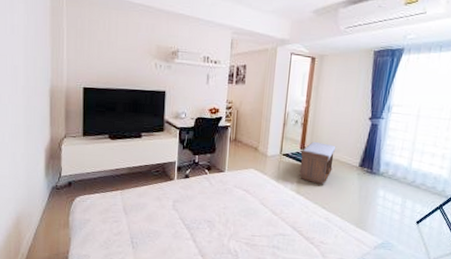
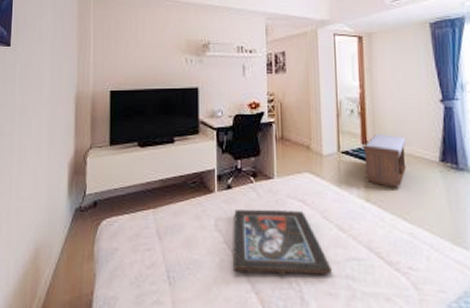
religious icon: none [185,194,263,245] -> present [233,209,332,277]

